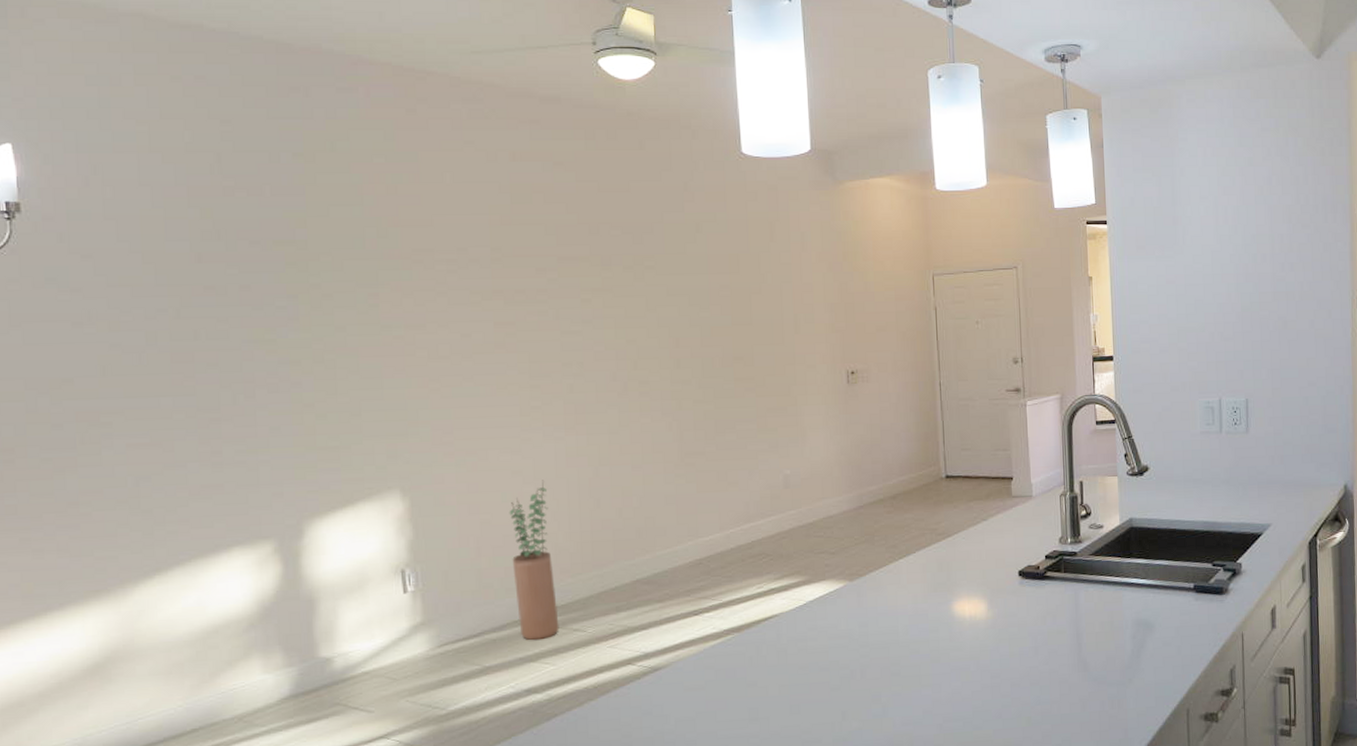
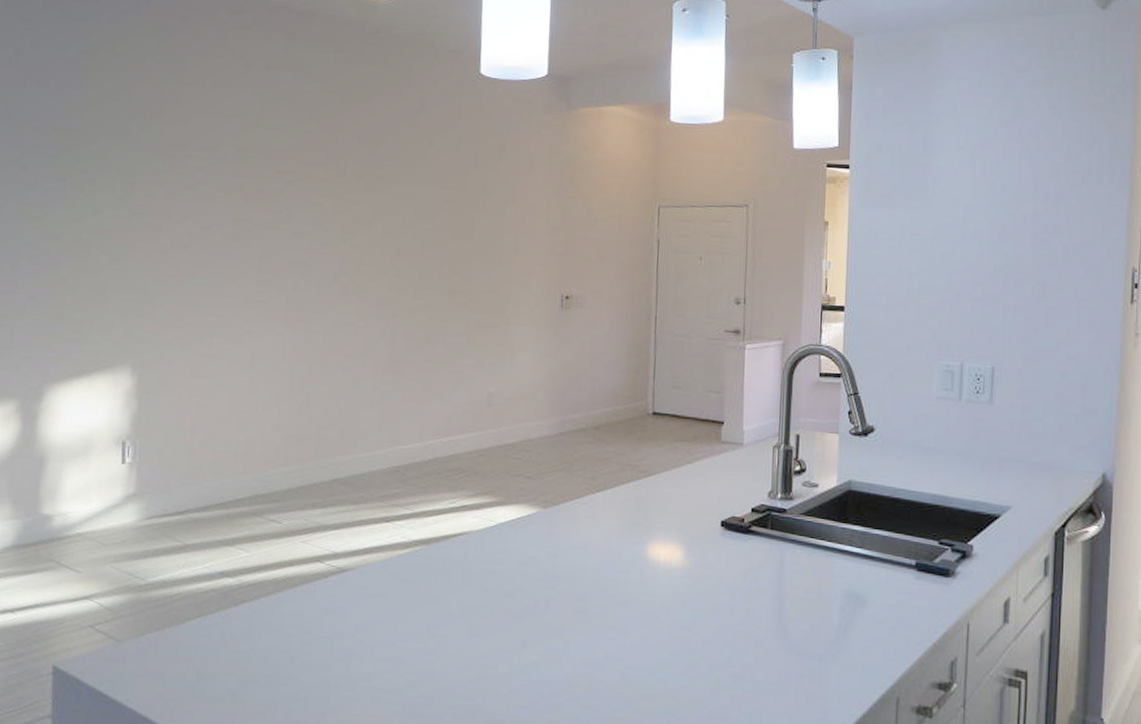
vase: present [509,480,559,640] -> none [221,371,261,525]

